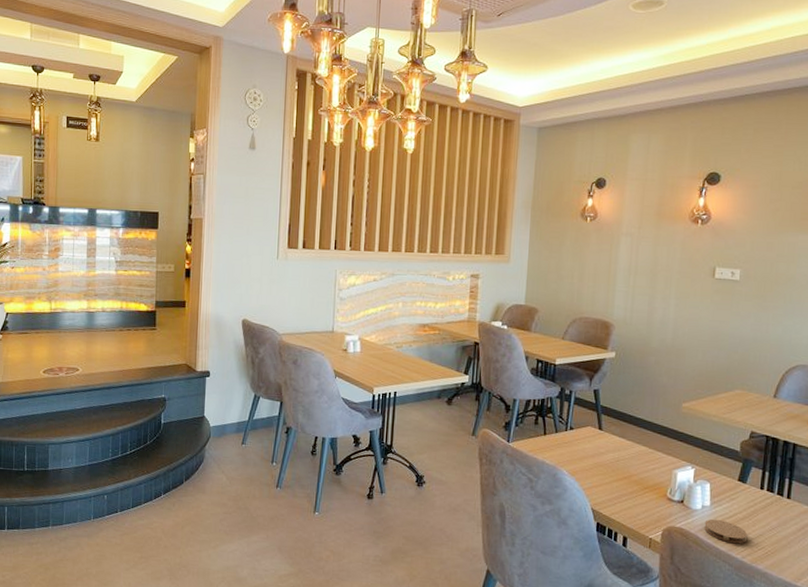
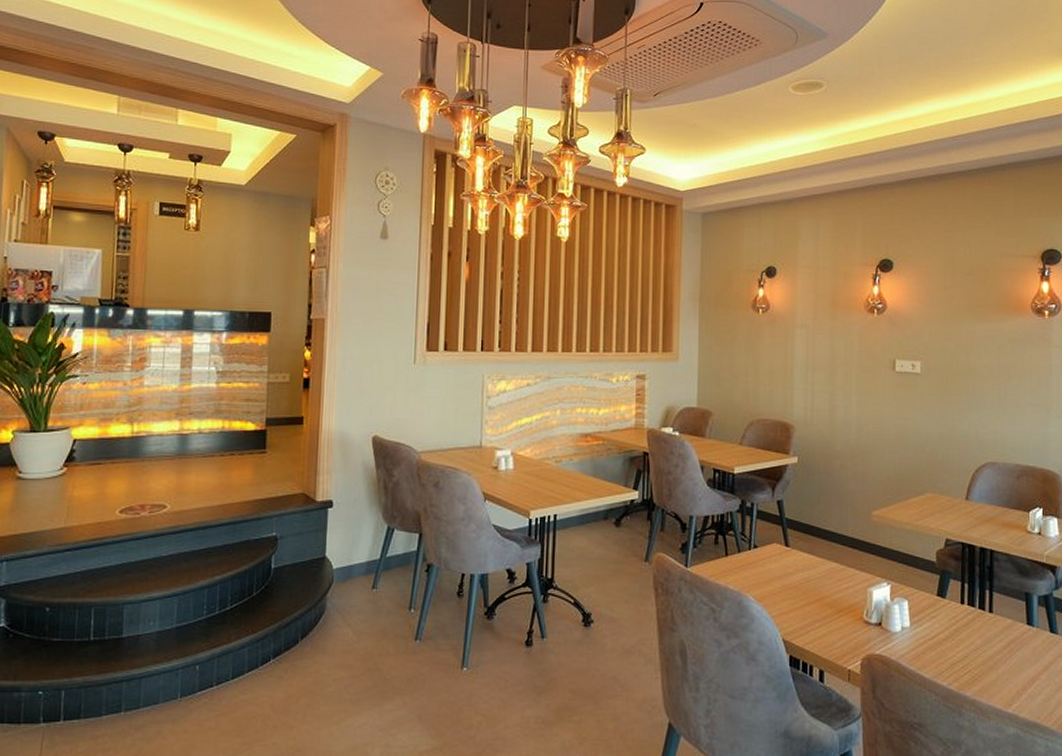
coaster: present [704,519,748,544] -> none [906,641,952,669]

